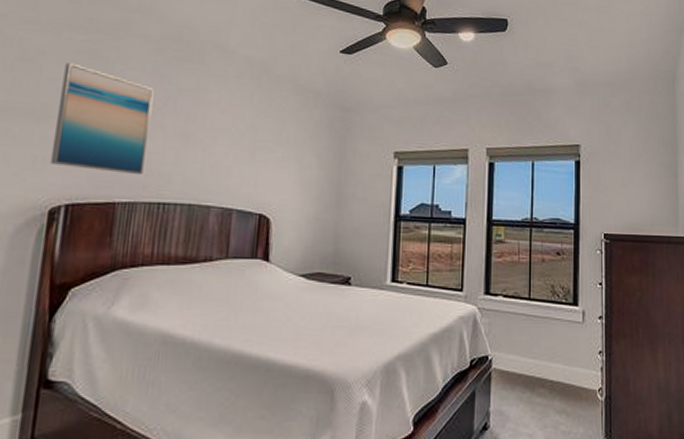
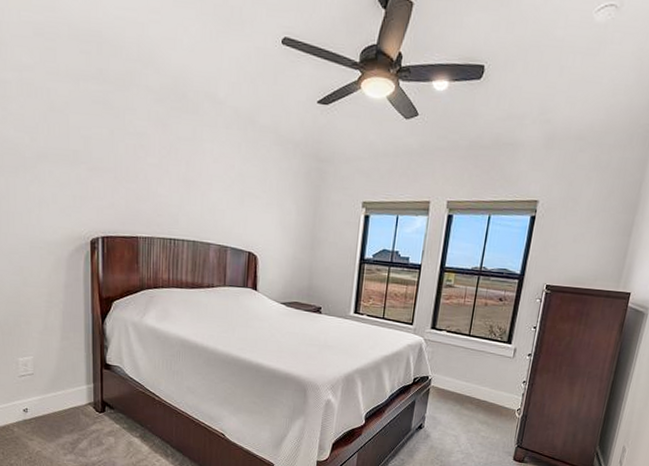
wall art: present [49,62,154,176] -> none [85,112,159,215]

